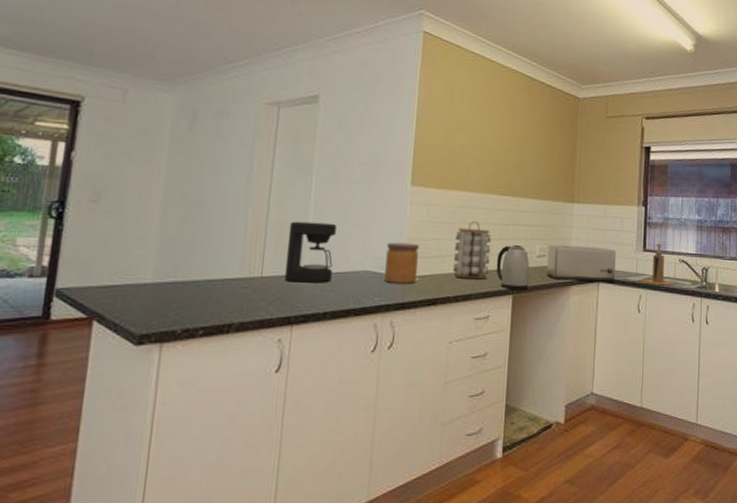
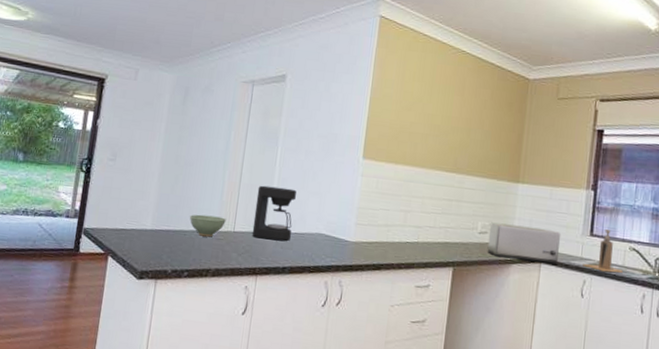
bowl: none [203,260,253,286] -> present [189,214,227,237]
jar: present [384,242,419,284] -> none [335,209,367,249]
spice rack: present [453,220,491,281] -> none [398,194,435,251]
kettle: present [496,245,530,291] -> none [438,220,471,264]

